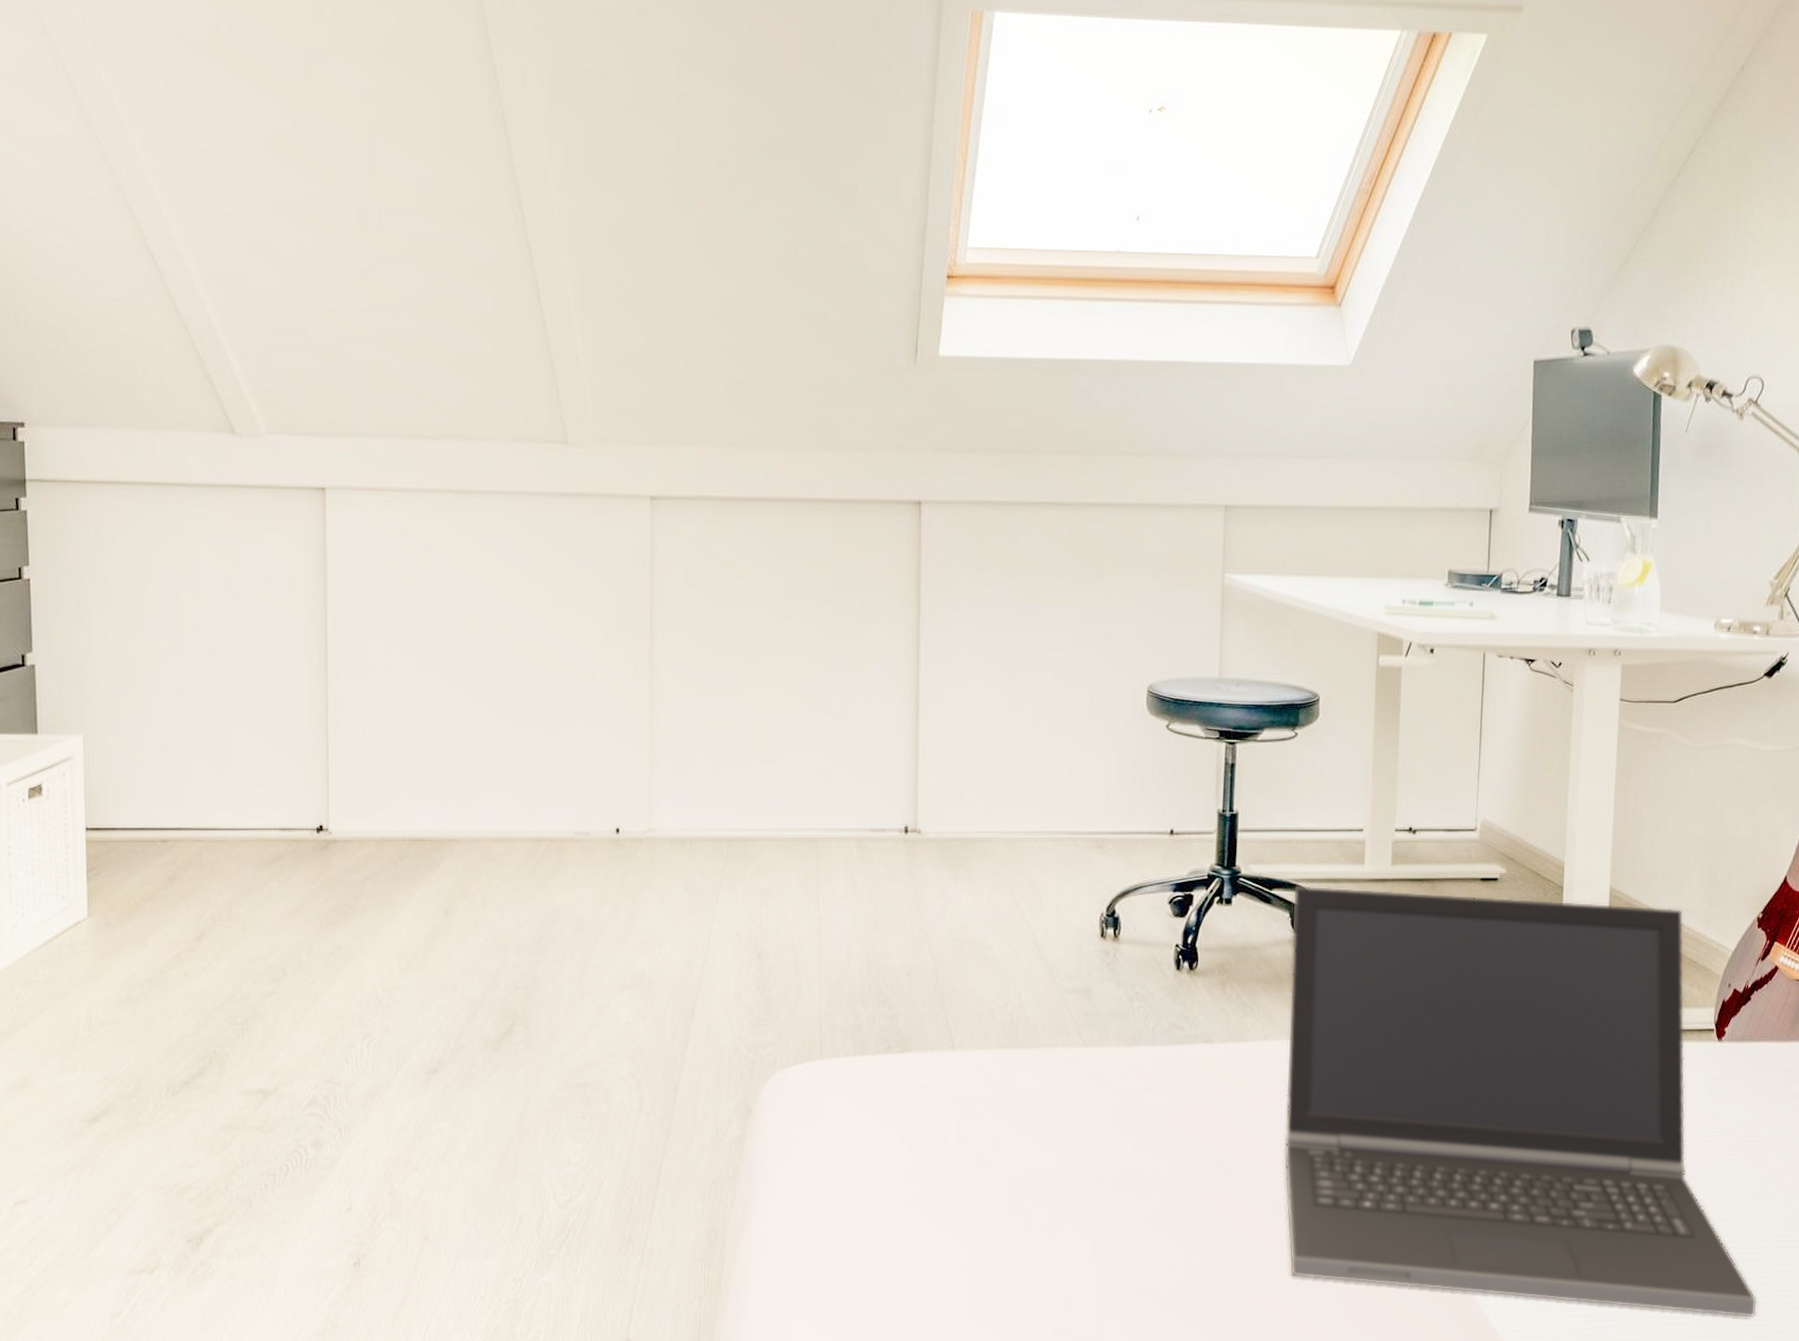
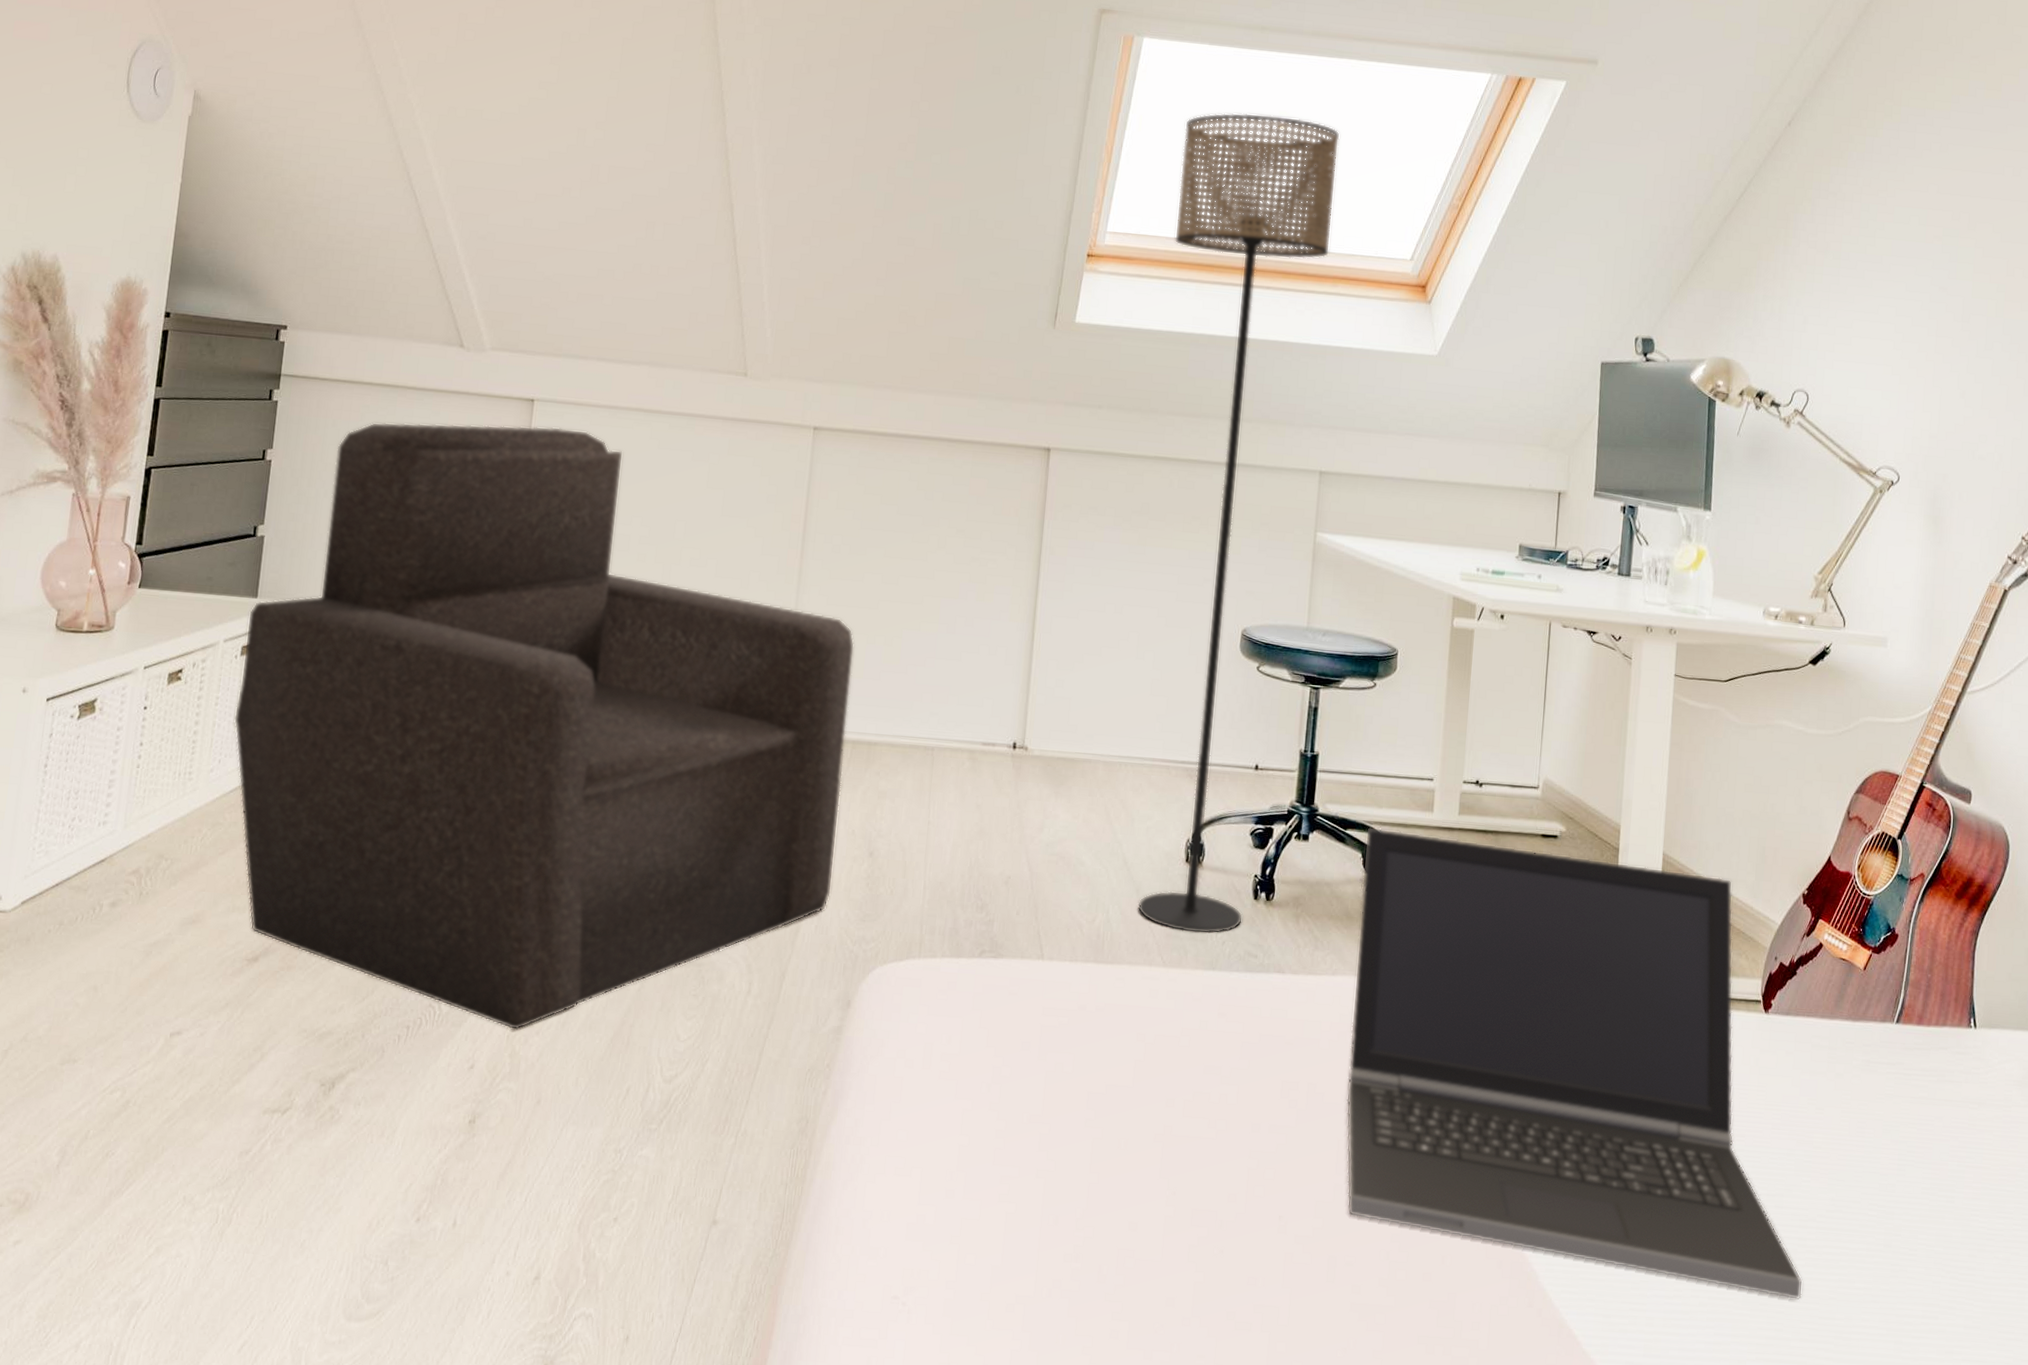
armchair: none [30,518,721,1168] -> present [233,422,855,1030]
floor lamp: none [1045,95,1229,1010] -> present [1137,113,1340,934]

